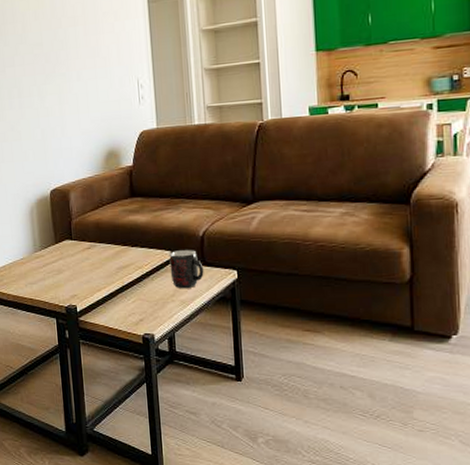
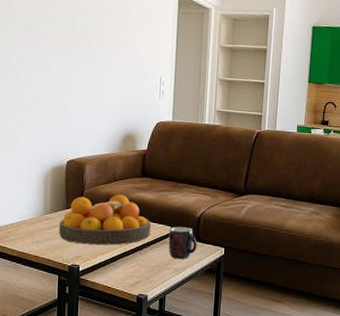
fruit bowl: none [50,220,148,282] -> present [58,194,151,246]

